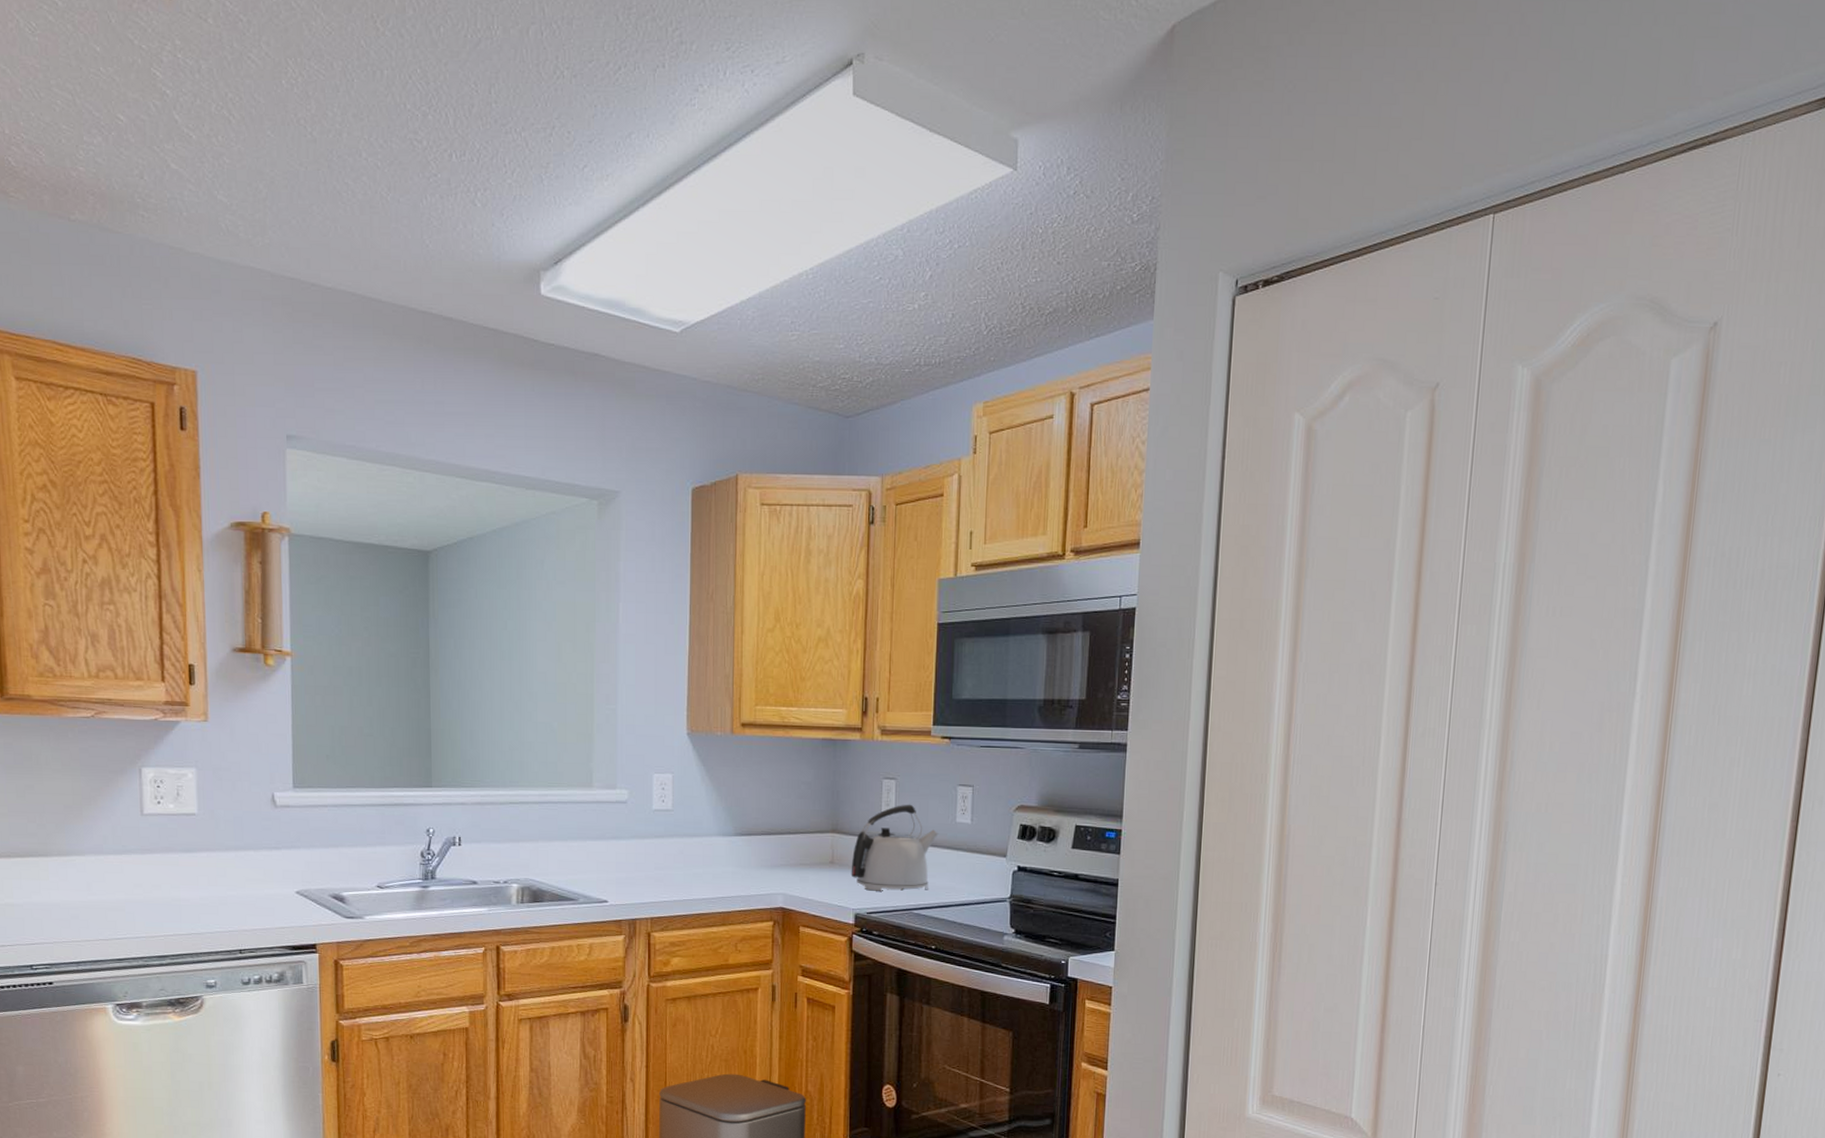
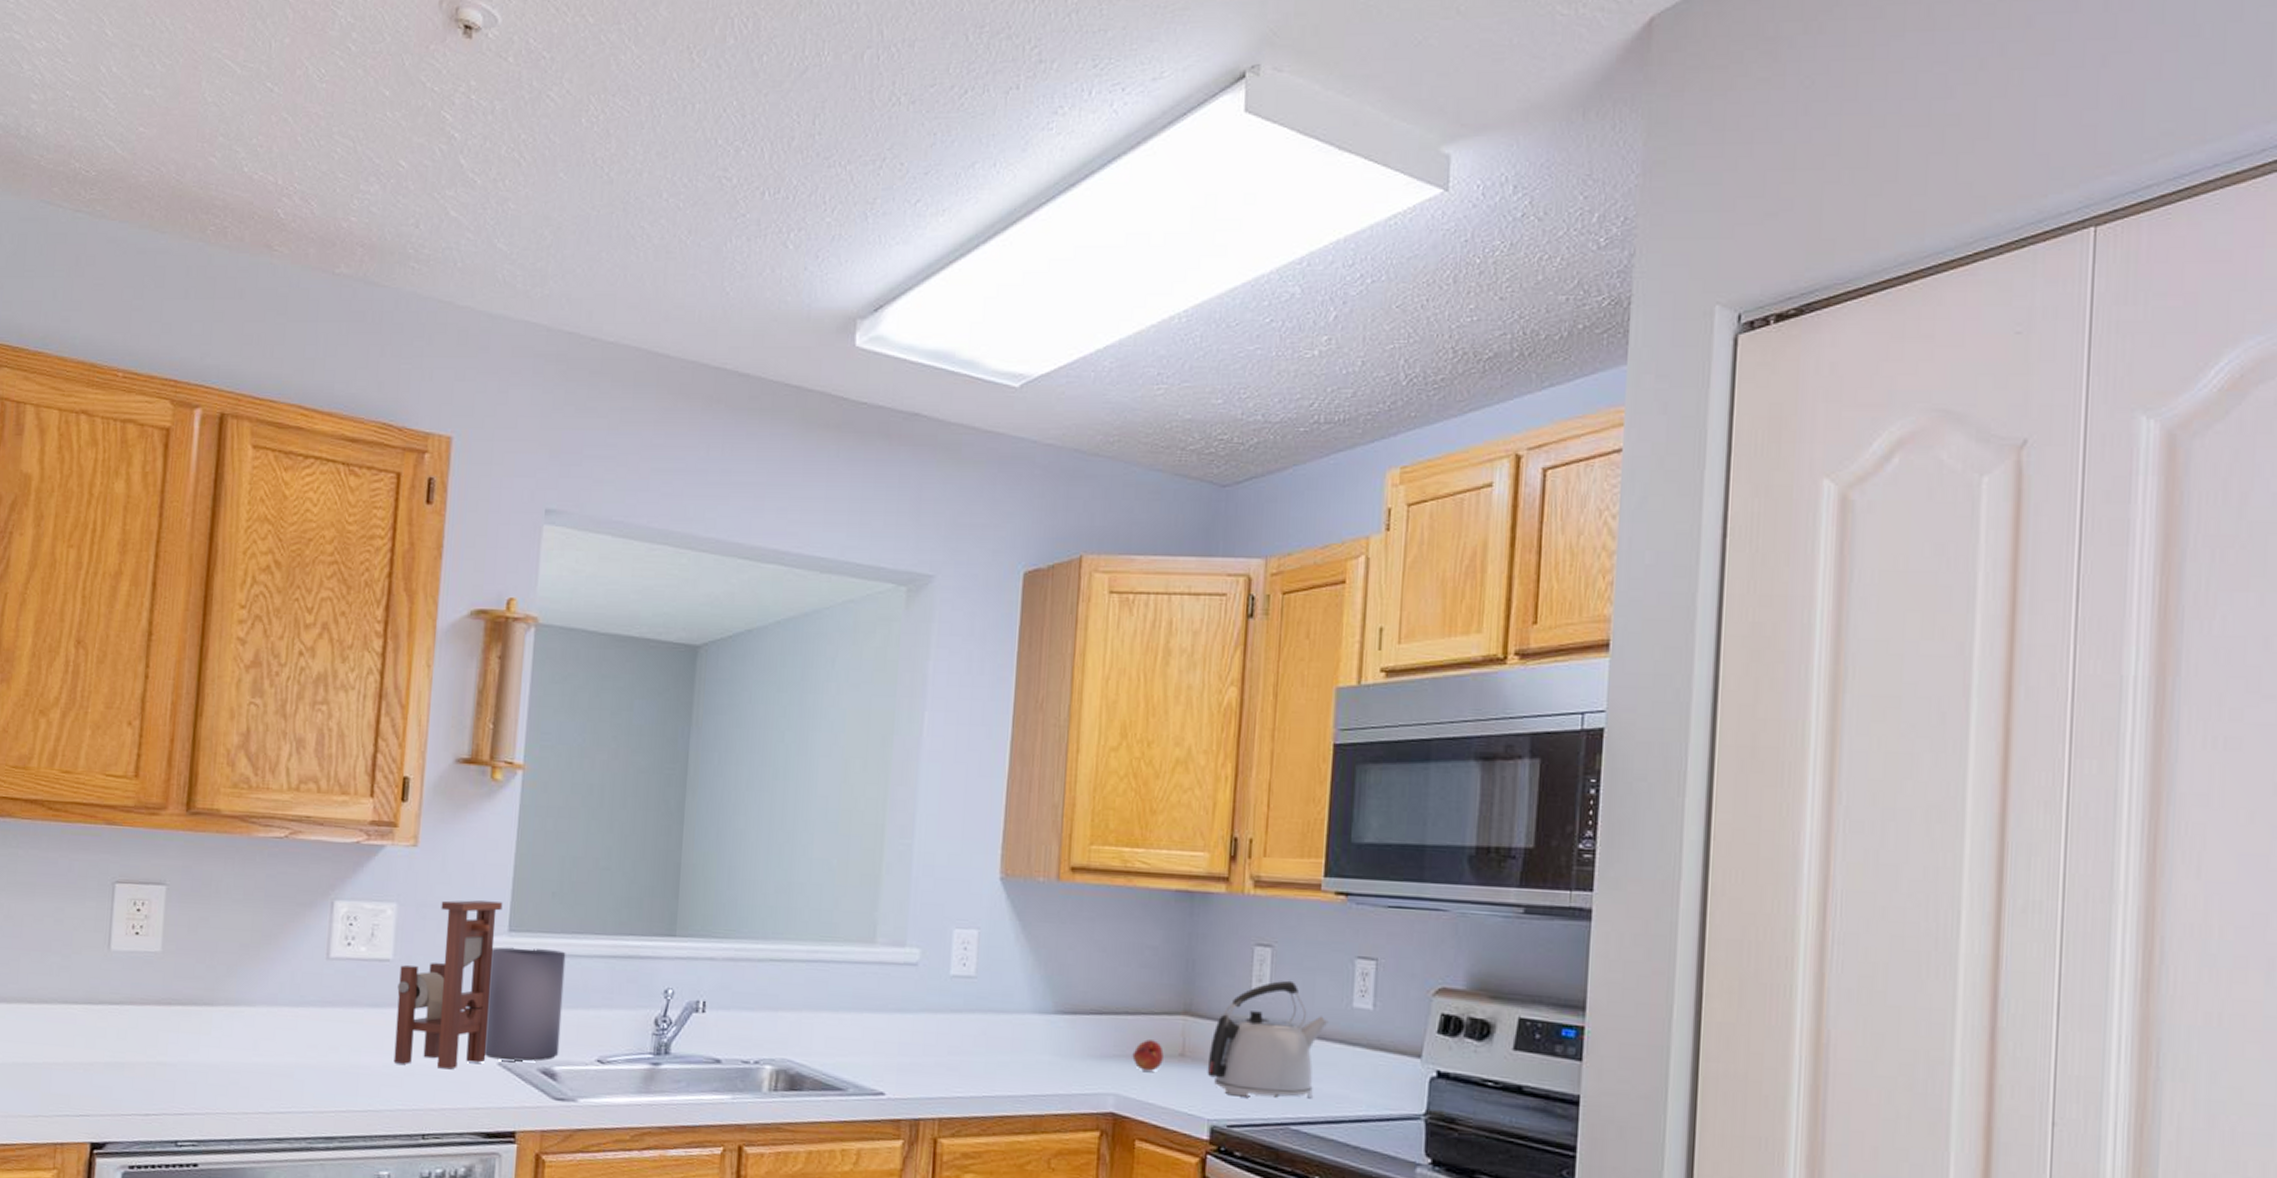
paper towel holder: none [204,764,286,899] -> present [393,900,503,1070]
canister: none [281,800,345,890] -> present [485,946,566,1062]
fruit: none [795,852,818,876] -> present [1132,1039,1164,1071]

